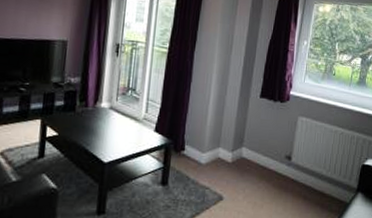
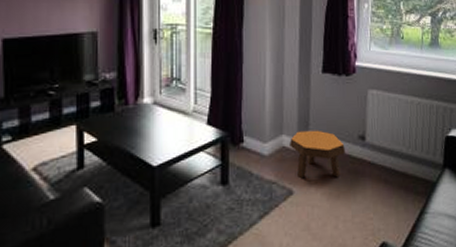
footstool: none [224,145,273,190] -> present [290,130,345,179]

